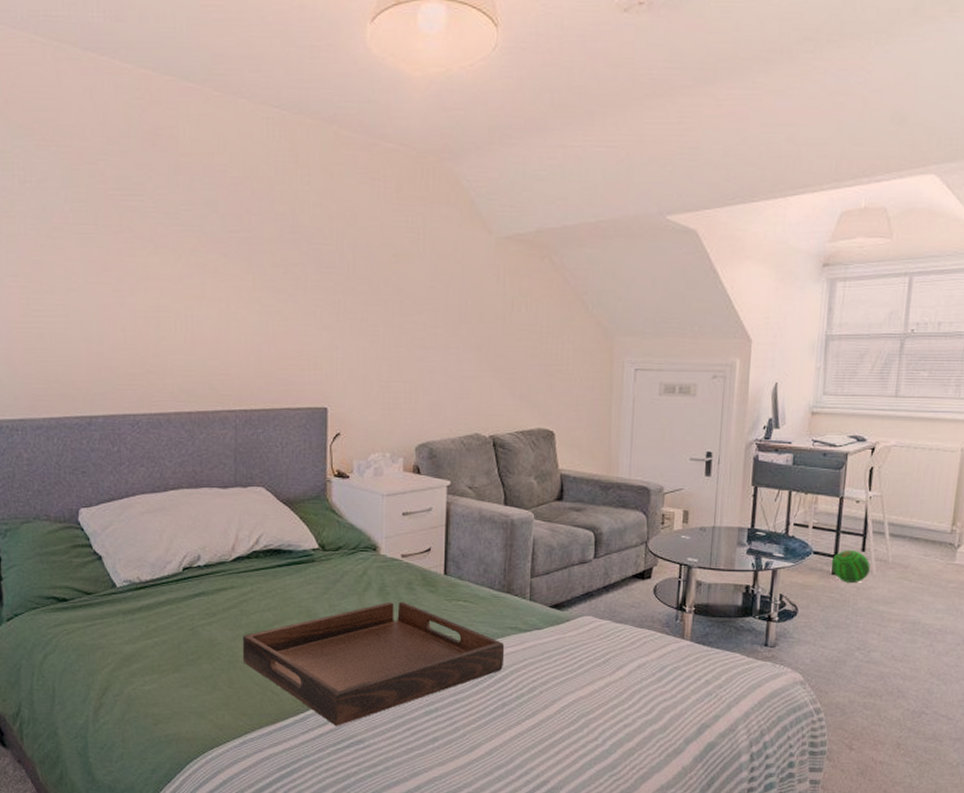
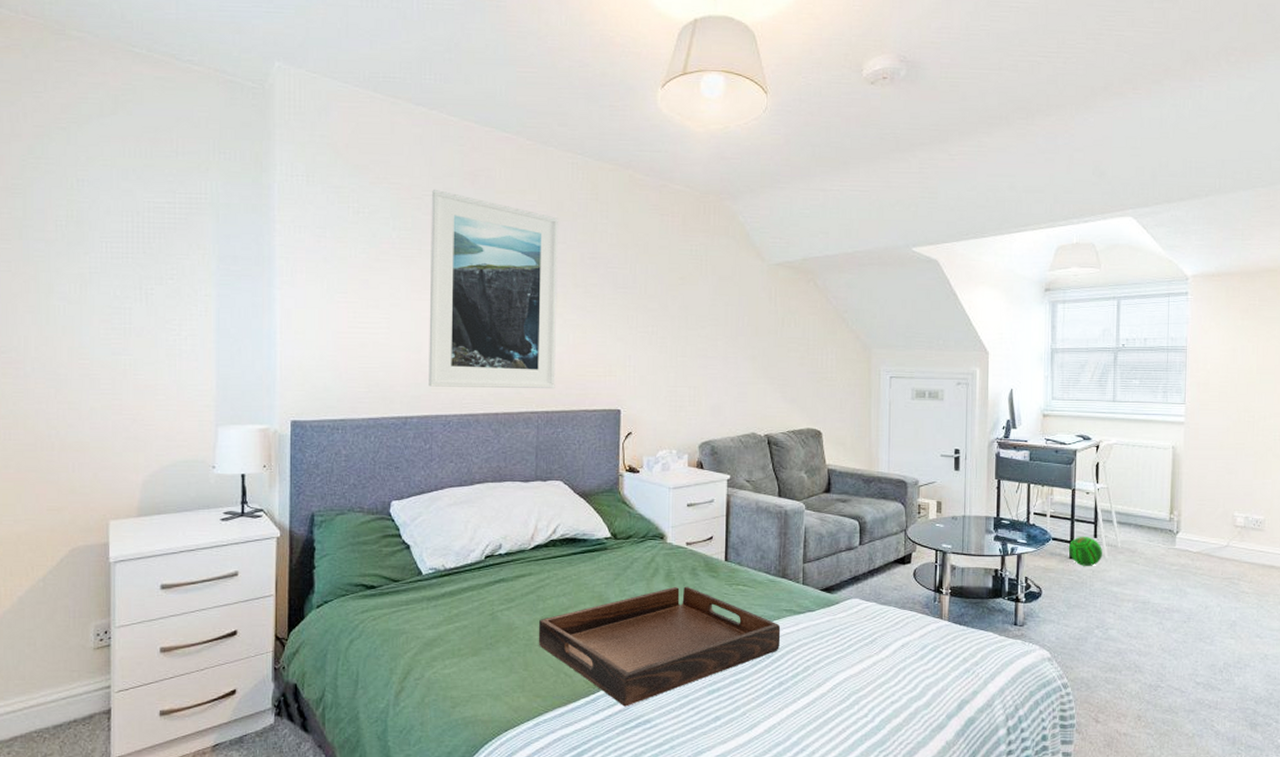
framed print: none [106,153,254,385] -> present [429,190,559,390]

